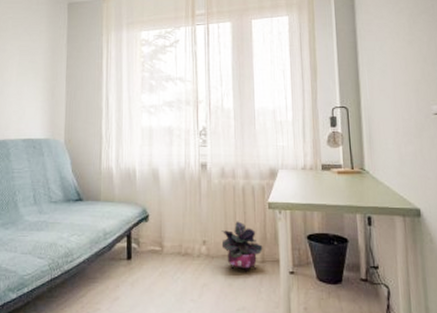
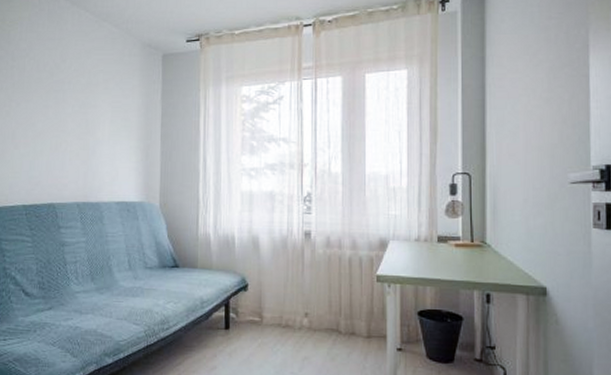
potted plant: present [221,221,263,271] -> none [324,294,369,346]

